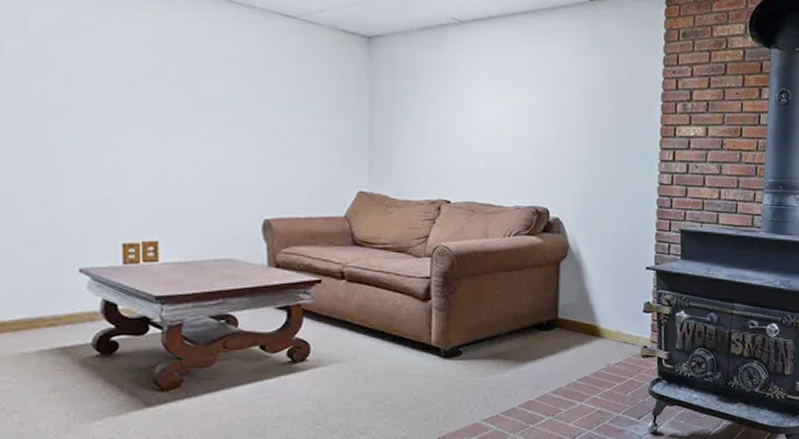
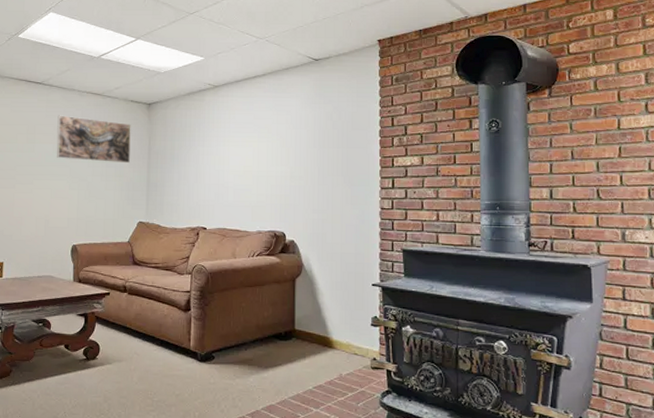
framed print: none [230,41,344,115] -> present [56,115,131,164]

